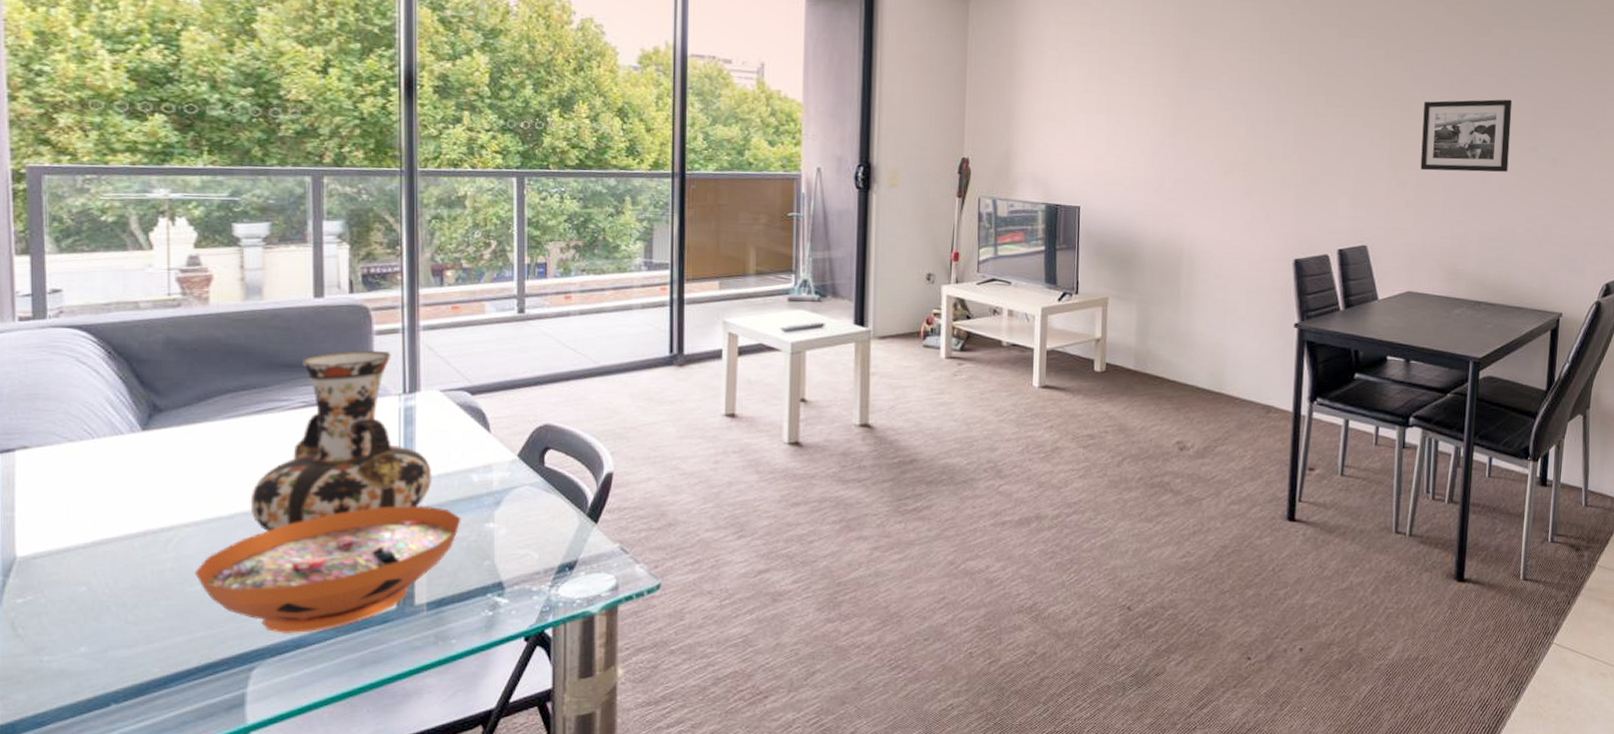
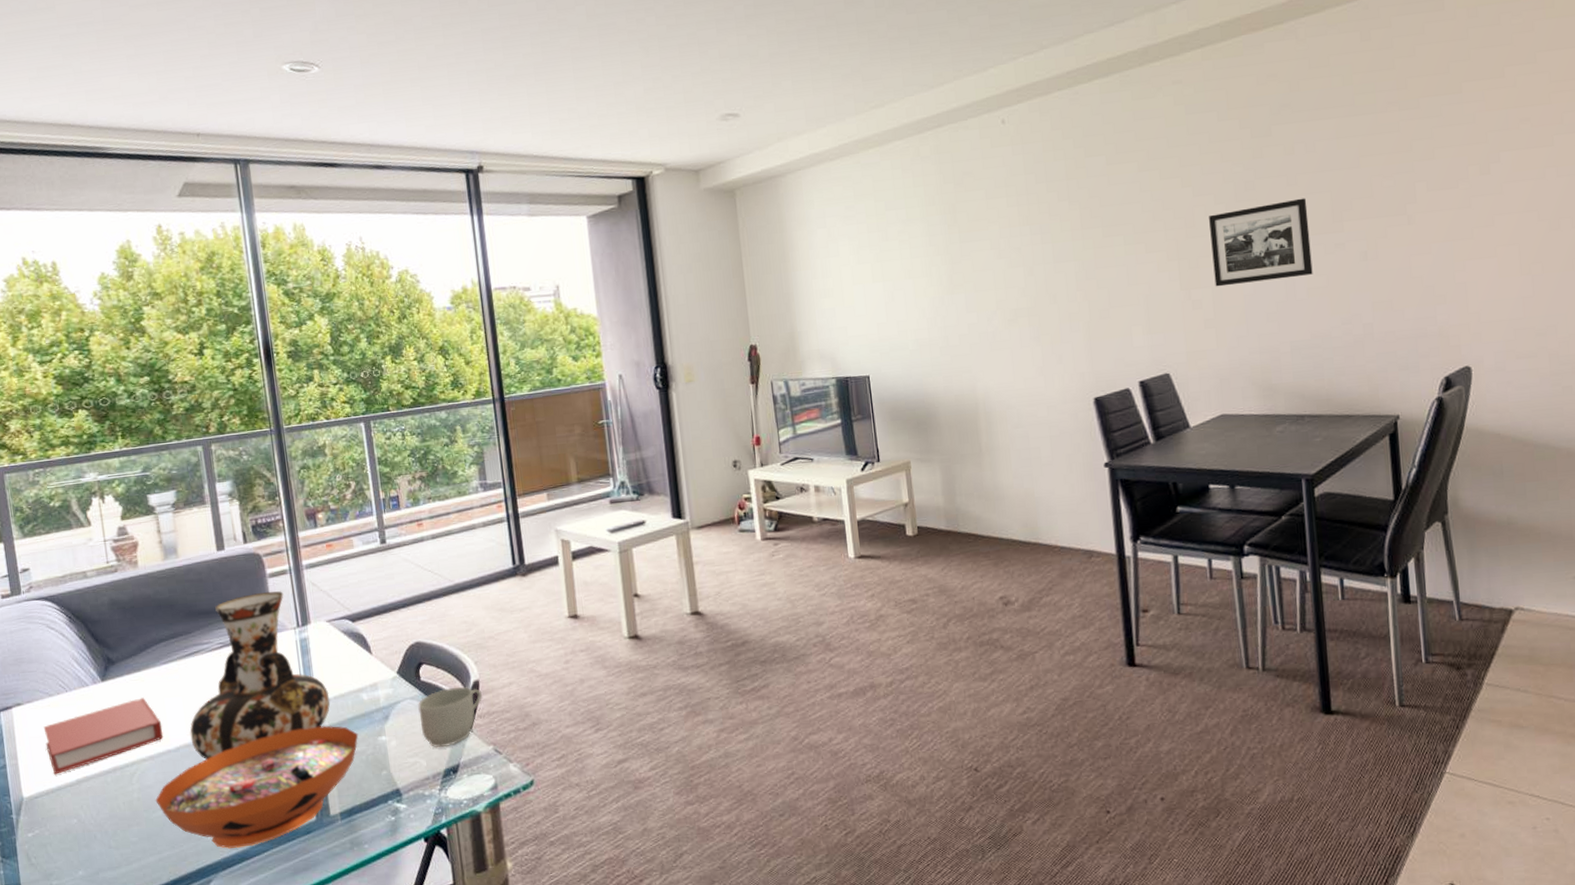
book: none [55,454,215,533] -> present [43,697,164,775]
mug: none [537,477,615,541] -> present [418,686,483,748]

